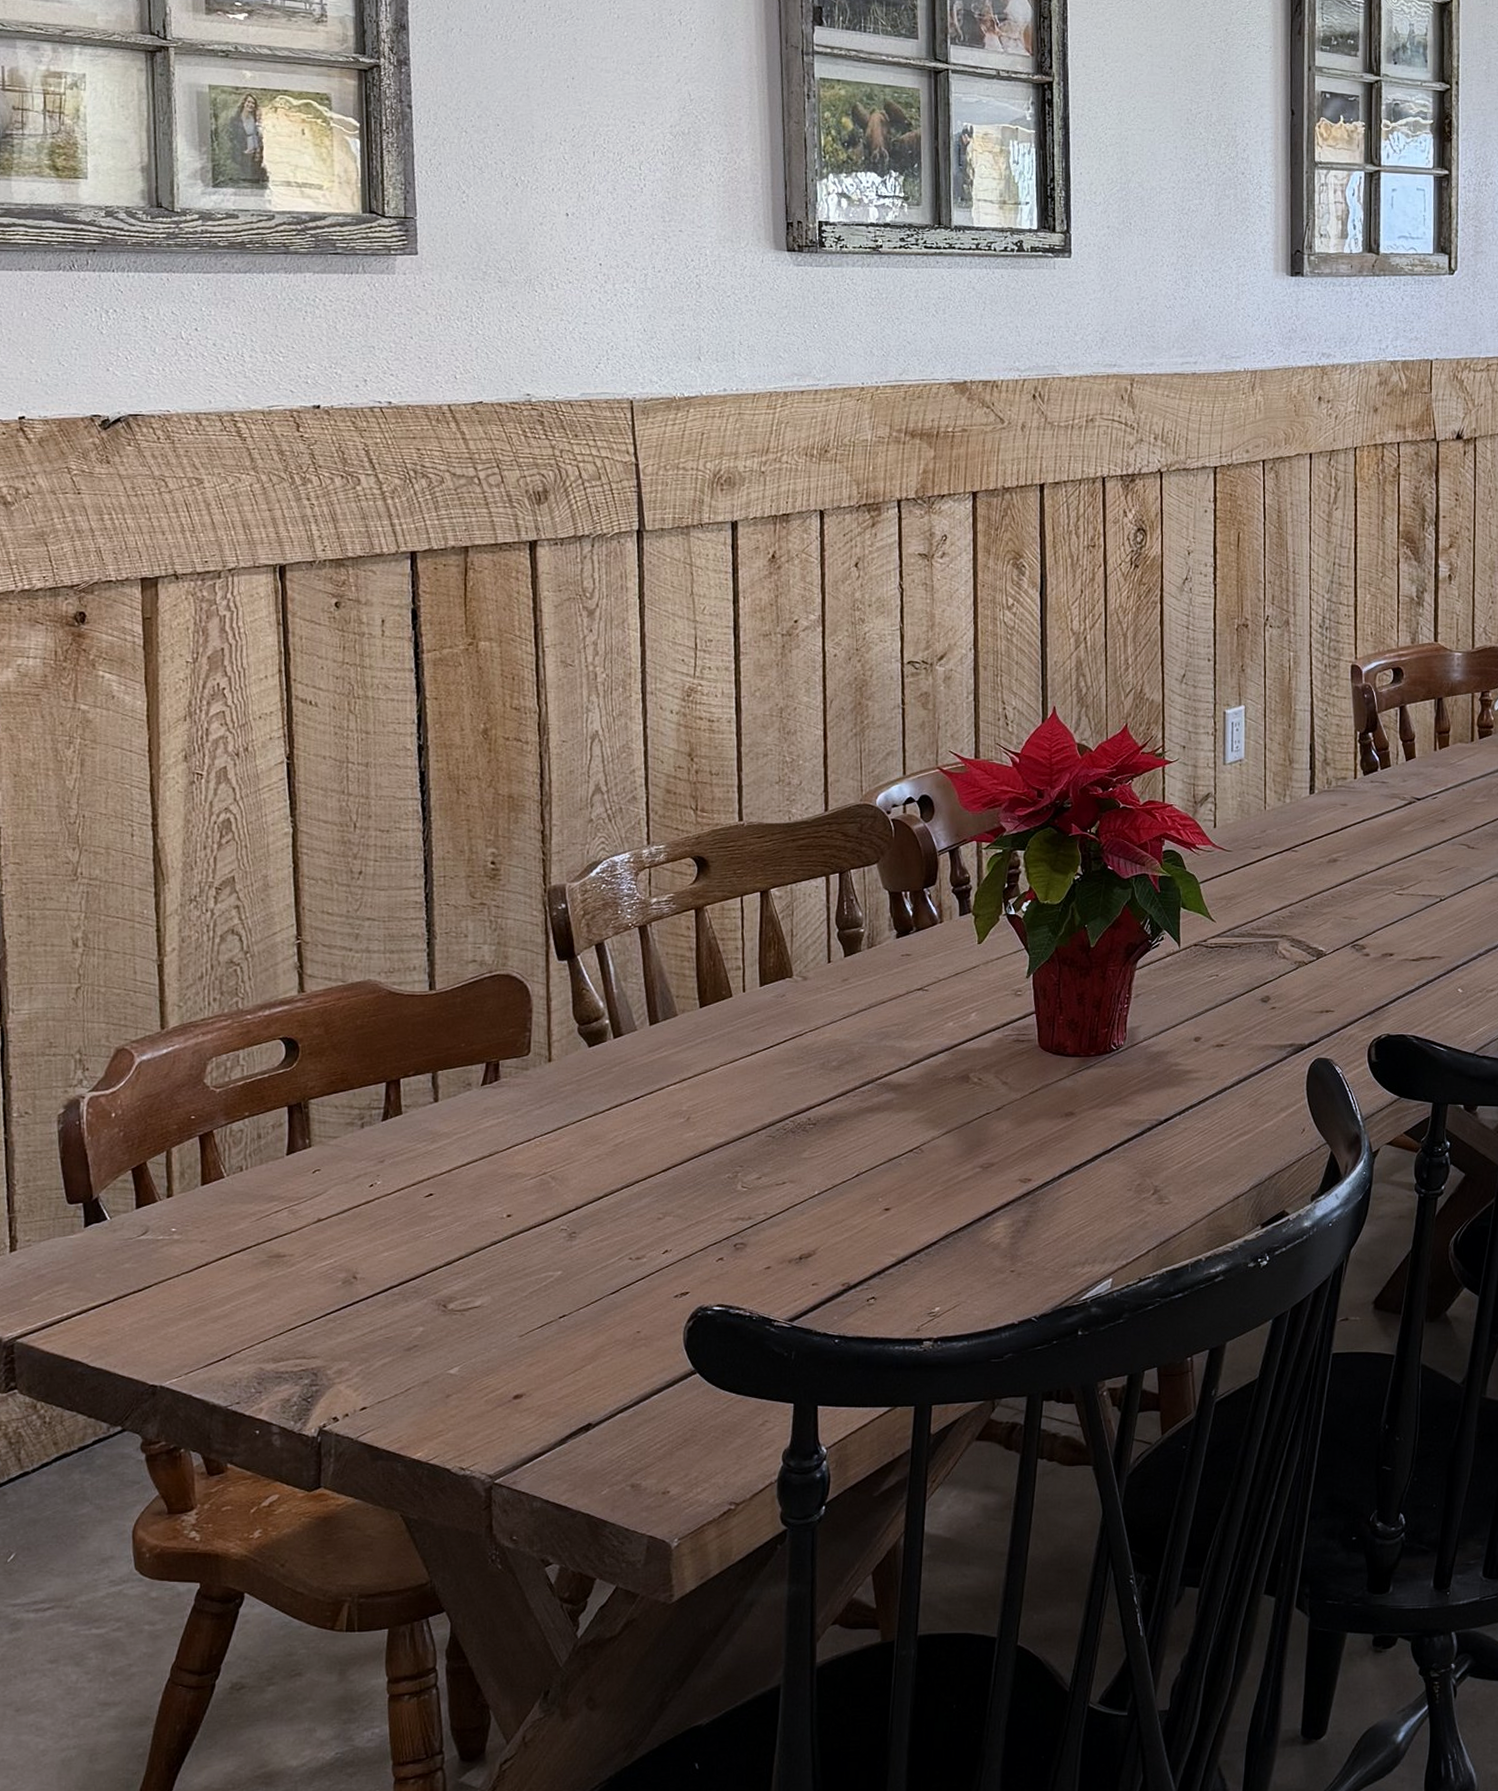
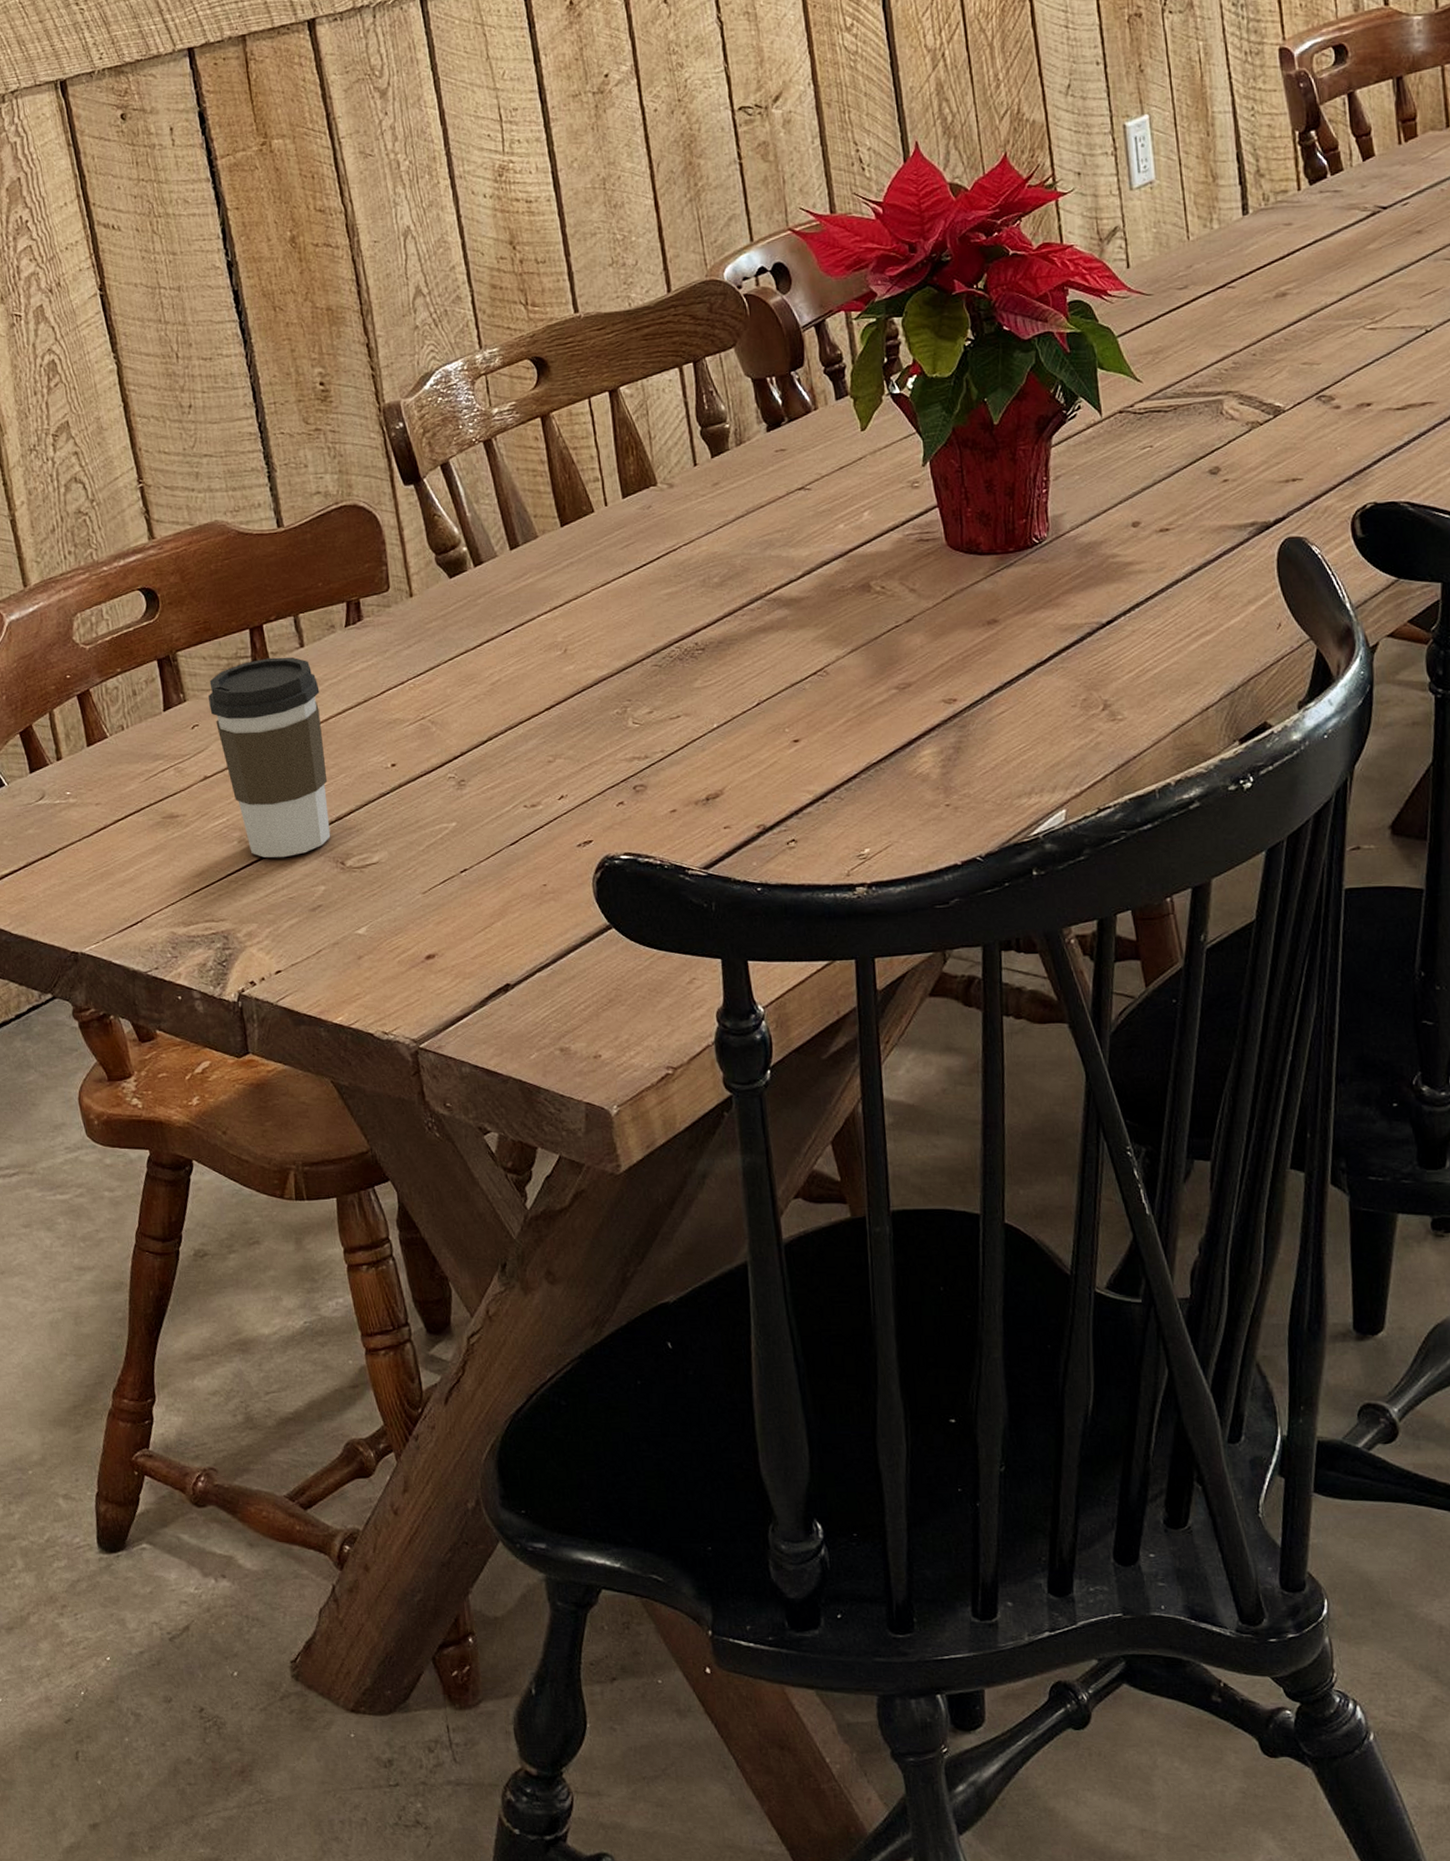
coffee cup: none [334,1110,447,1299] -> present [208,657,331,858]

